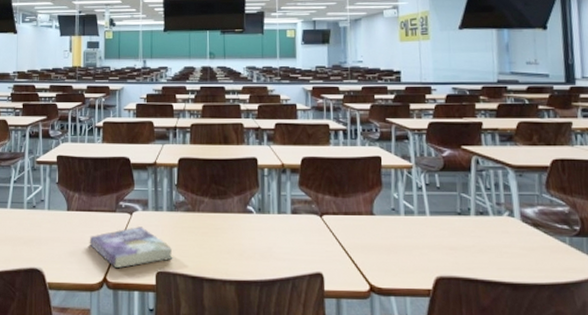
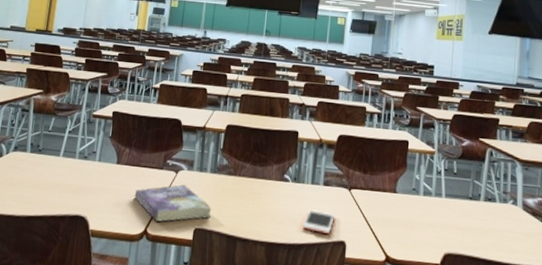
cell phone: none [273,241,307,266] -> present [302,209,335,234]

